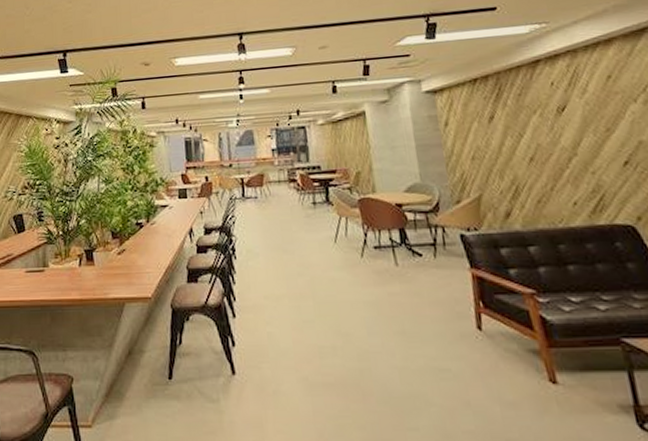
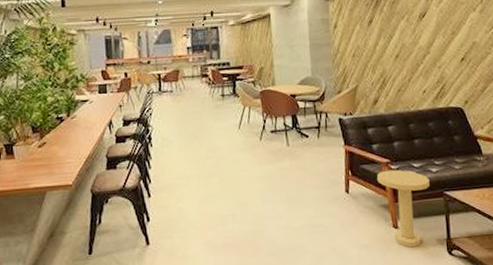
side table: none [519,303,598,413] -> present [377,169,430,248]

